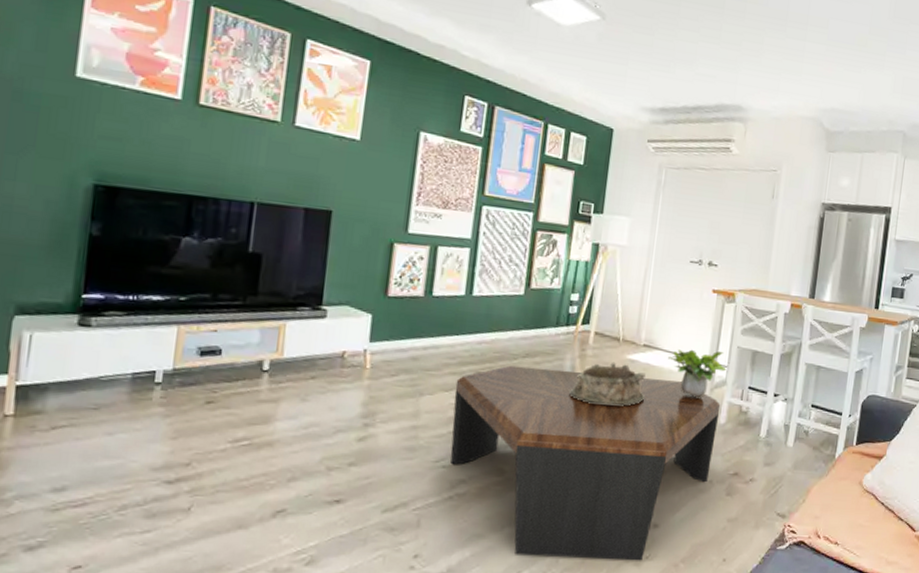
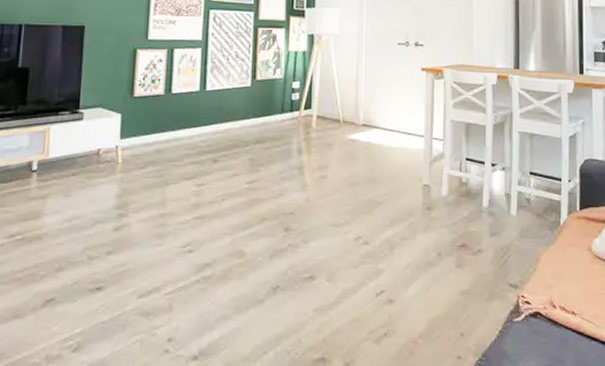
coffee table: present [450,365,721,561] -> none [195,152,441,338]
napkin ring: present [569,361,646,407] -> none [298,142,369,186]
potted plant: present [668,349,727,399] -> none [387,126,443,173]

